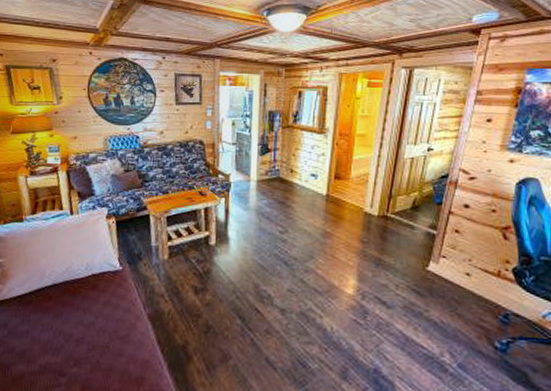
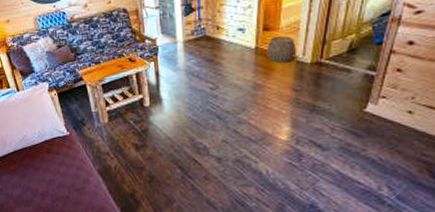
woven basket: none [337,186,364,213] -> present [266,36,296,63]

